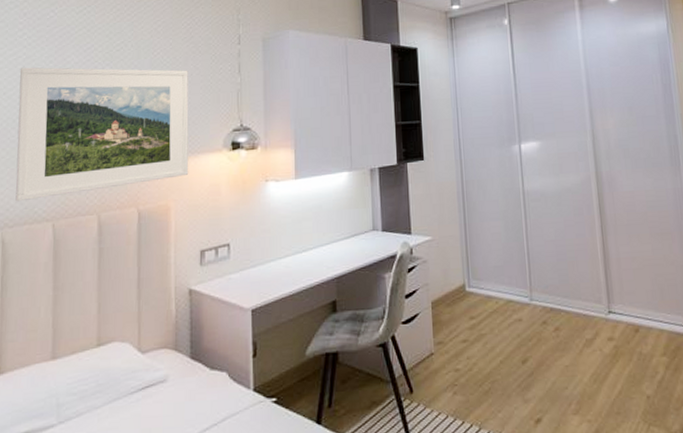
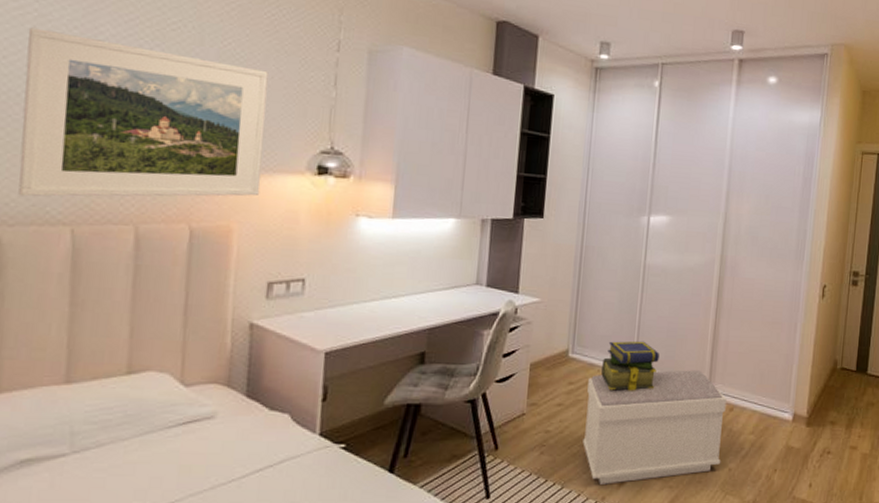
bench: none [488,292,638,423] -> present [583,370,727,484]
stack of books: none [499,267,555,322] -> present [601,341,659,391]

